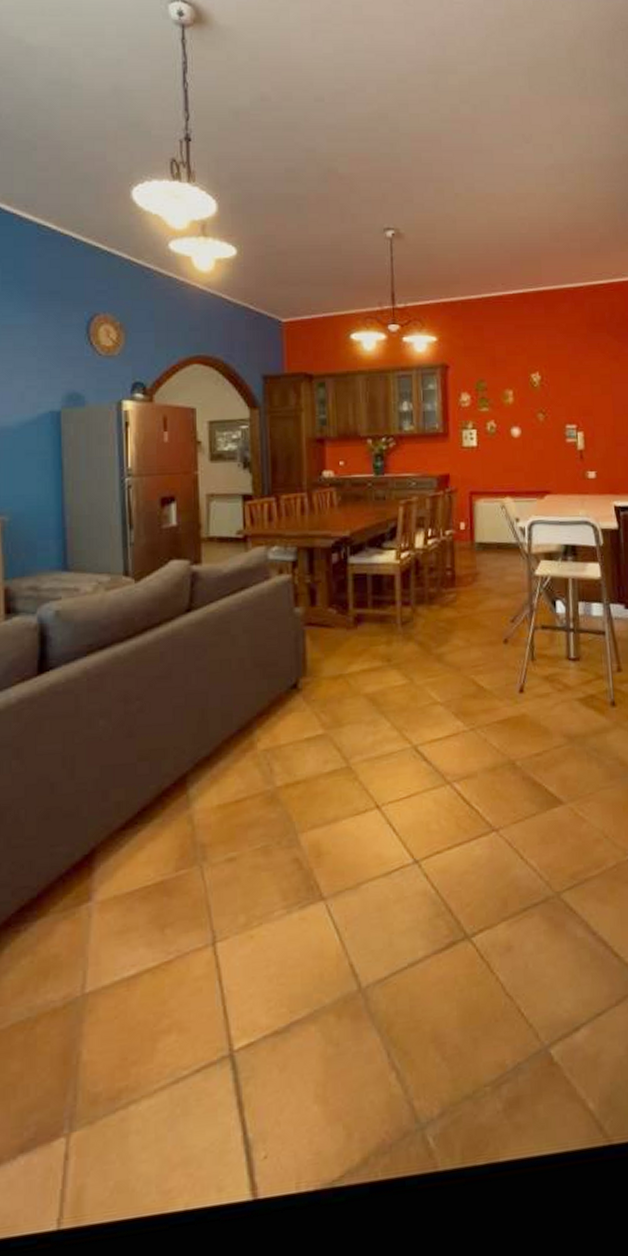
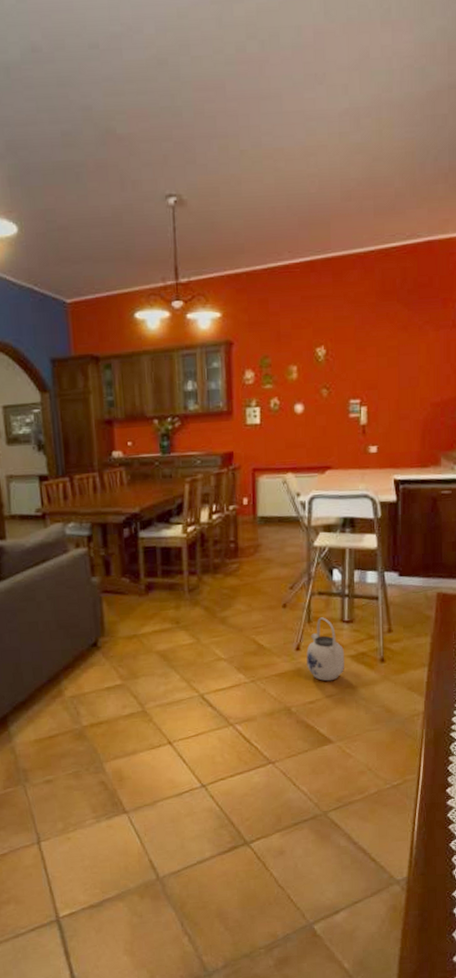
teapot: none [531,654,573,729] -> present [306,617,344,682]

